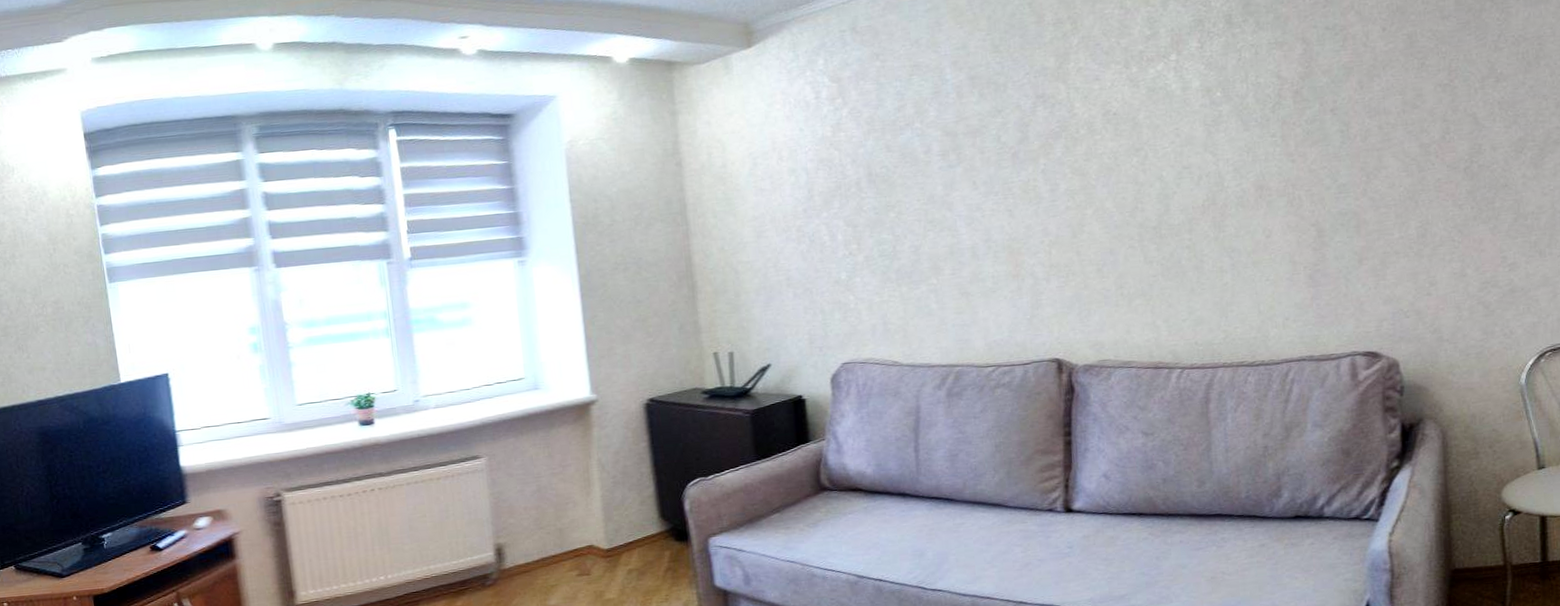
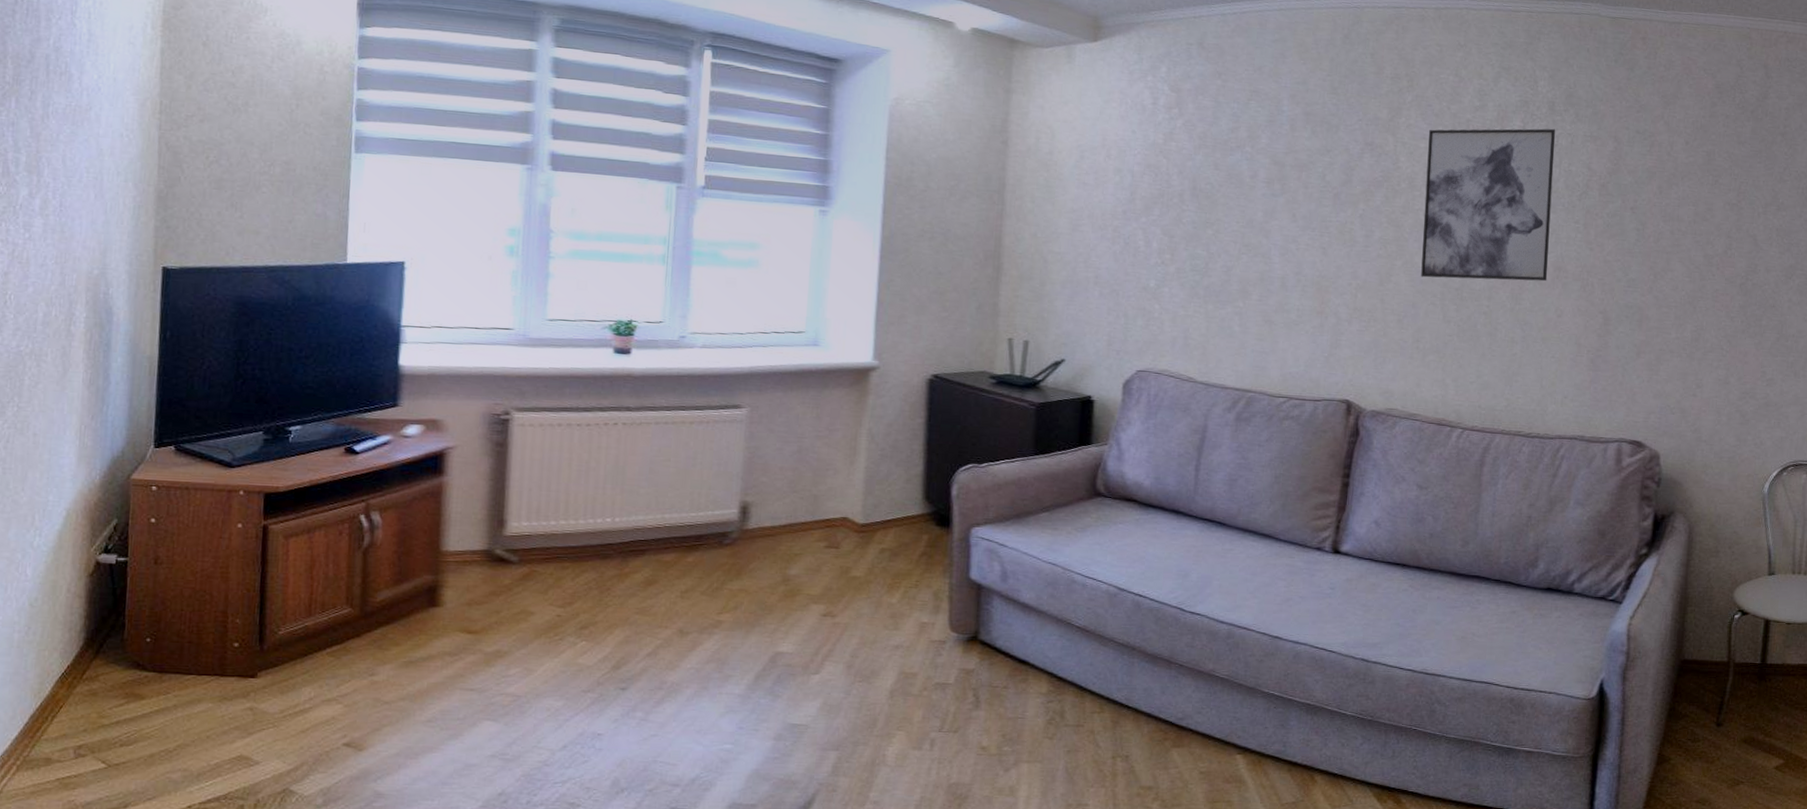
wall art: none [1100,42,1250,222] -> present [1421,128,1555,282]

